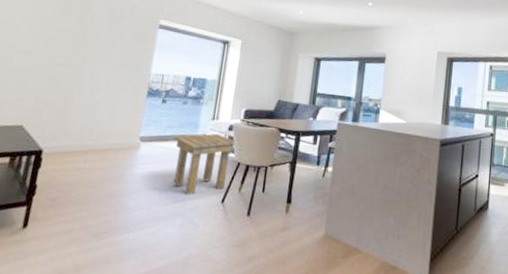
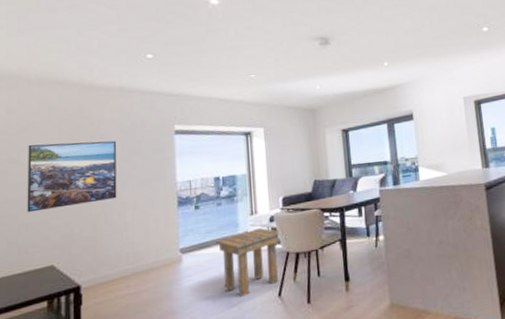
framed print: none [10,9,105,77] -> present [27,140,117,213]

